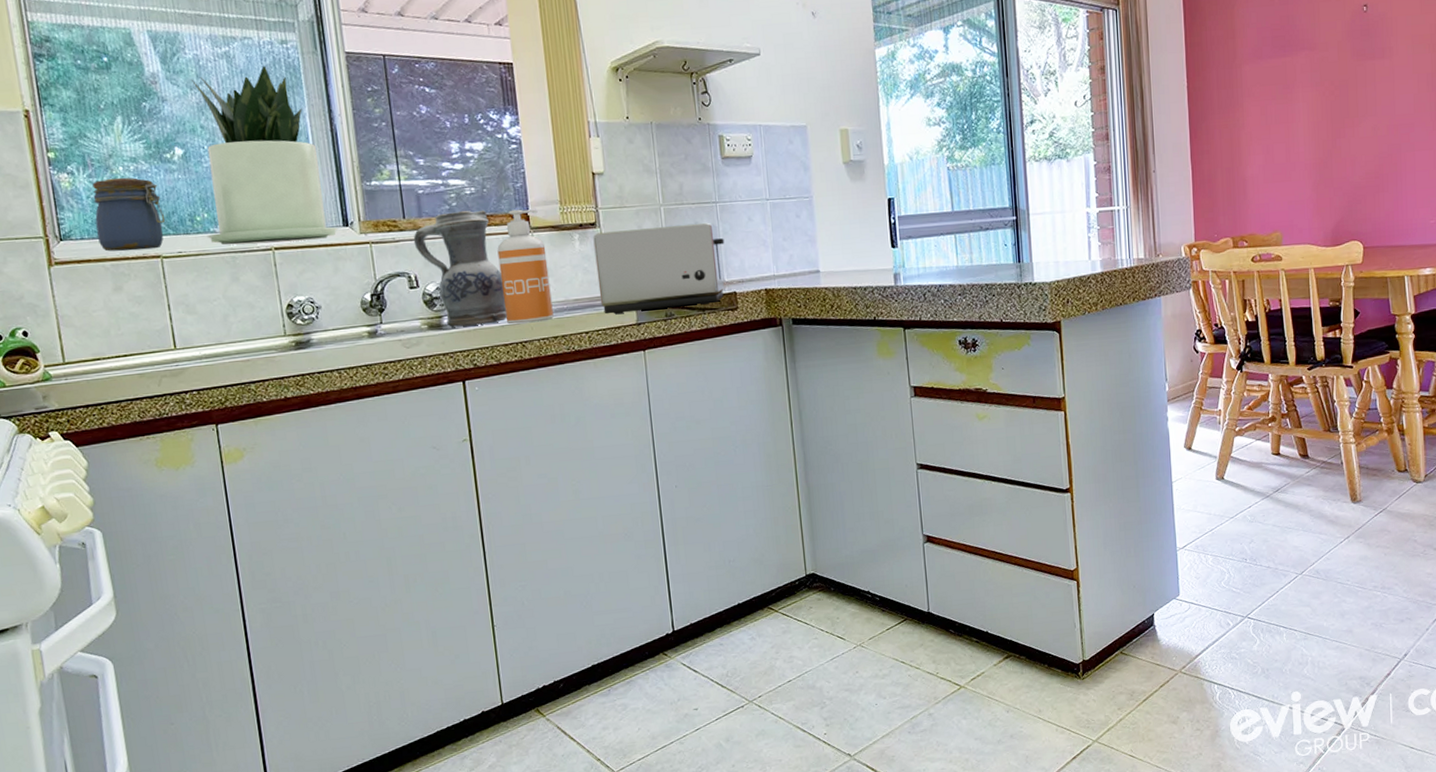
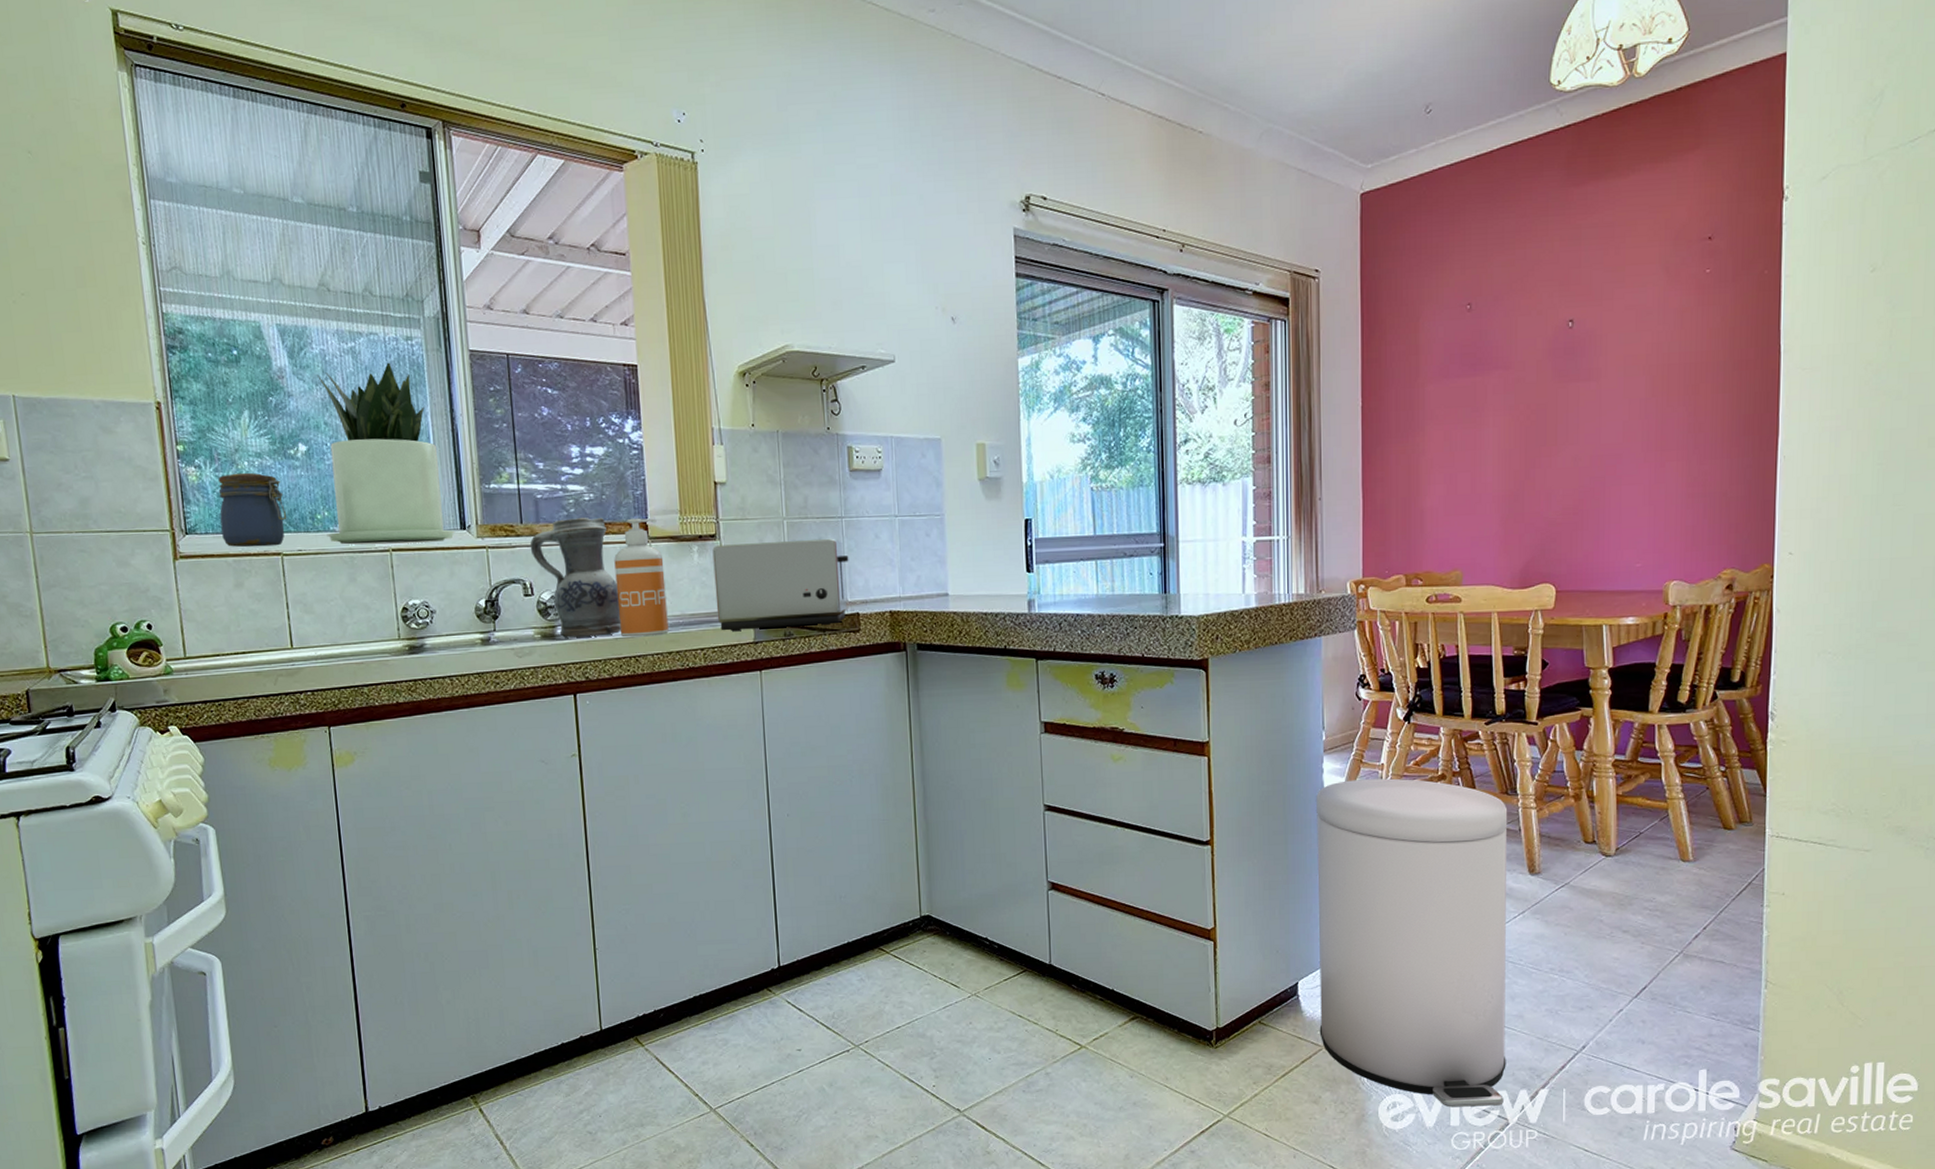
pedal bin: none [1163,422,1340,718] -> present [1316,778,1508,1108]

